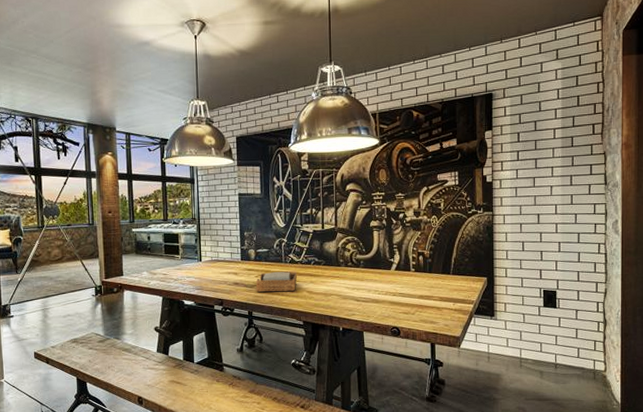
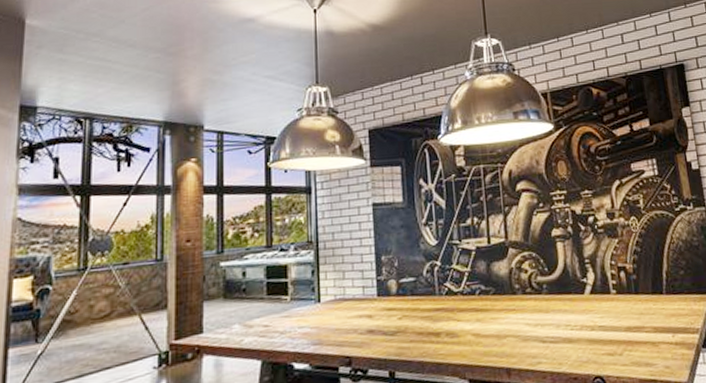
napkin holder: present [256,272,297,293] -> none [399,307,457,342]

